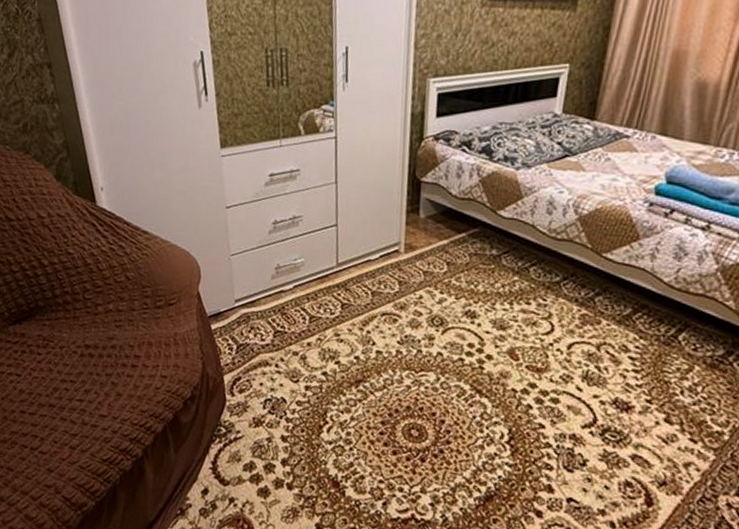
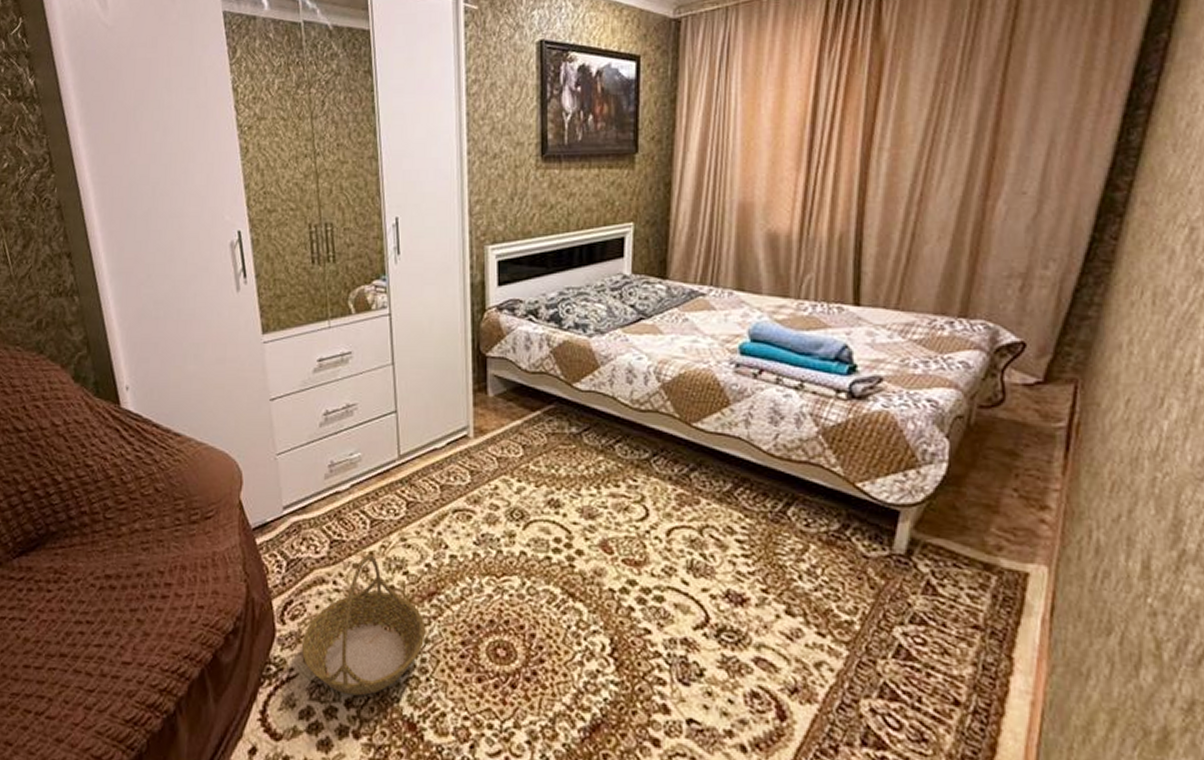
basket: none [247,344,352,457] -> present [302,553,426,696]

